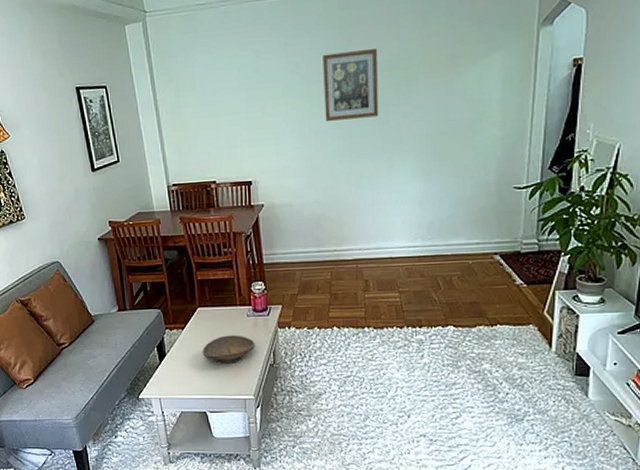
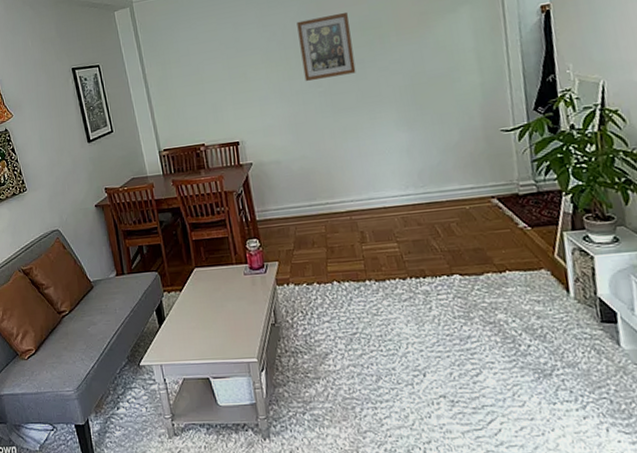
decorative bowl: present [203,335,255,364] -> none [201,294,255,326]

